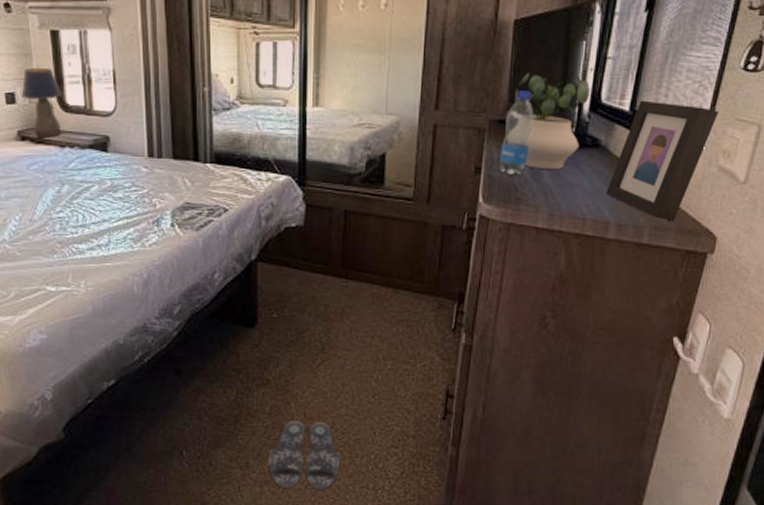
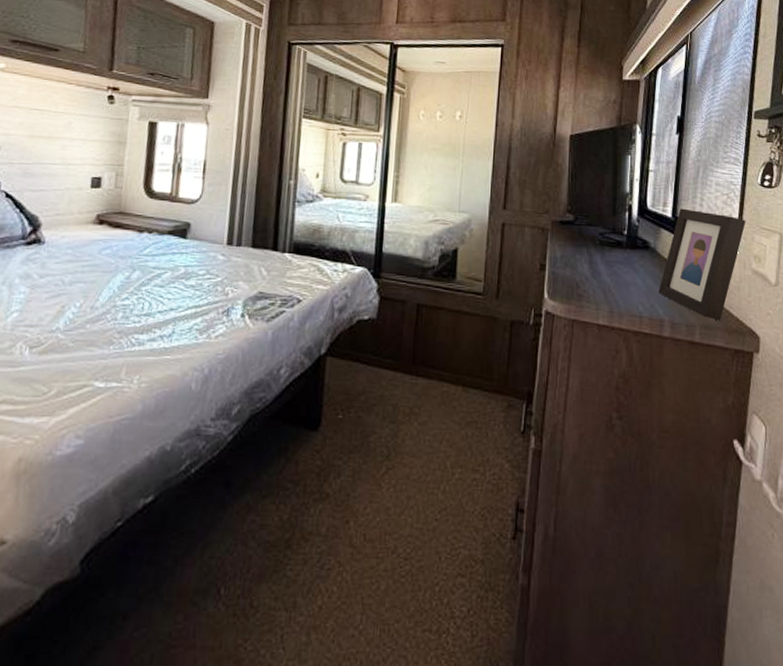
table lamp: present [21,67,62,139] -> none [108,154,150,224]
slippers: present [268,420,340,491] -> none [319,544,402,637]
bottle: present [499,90,534,175] -> none [562,195,591,273]
potted plant: present [514,73,591,170] -> none [573,180,638,269]

